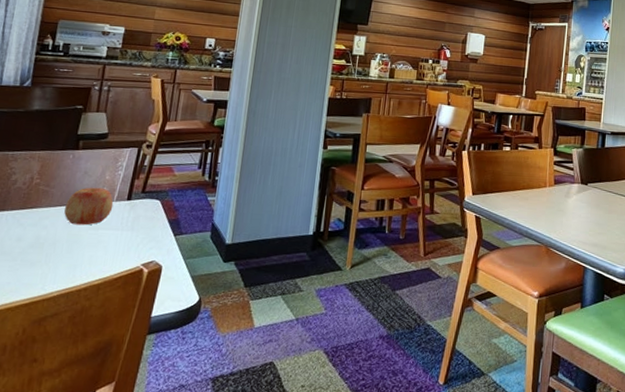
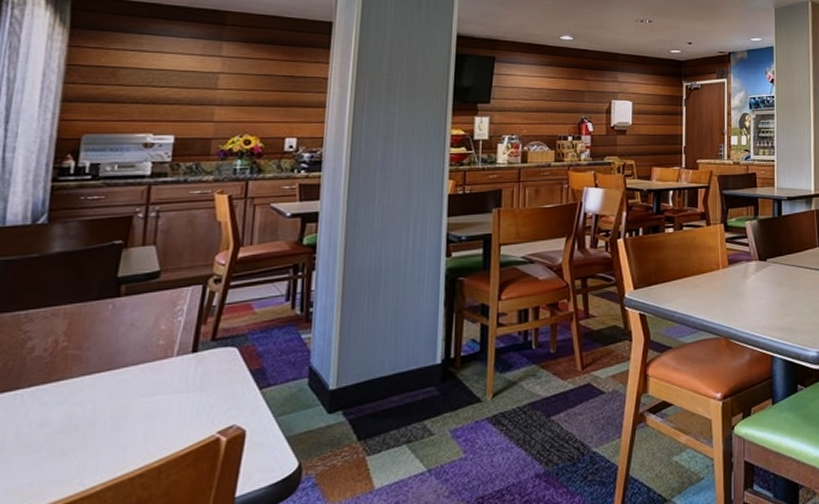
apple: present [64,187,114,225] -> none [104,341,174,395]

